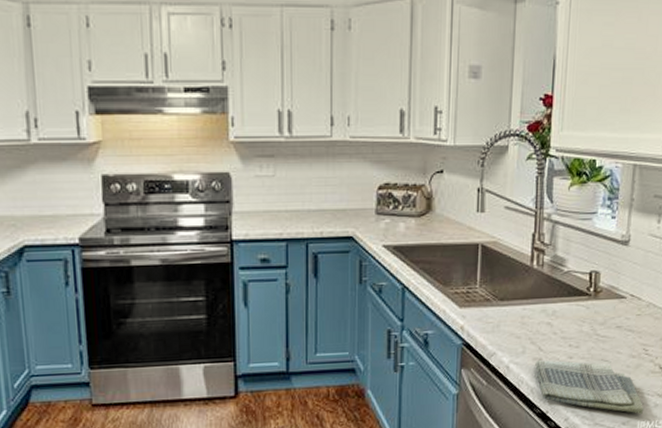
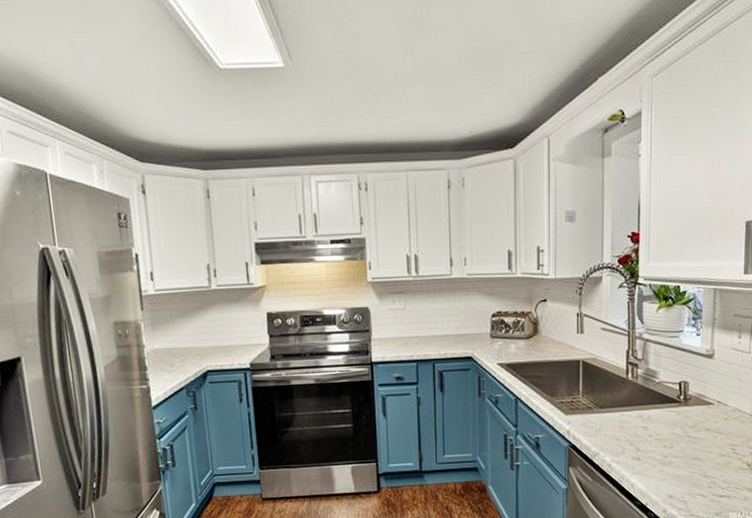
dish towel: present [535,360,644,414] -> none [634,459,735,506]

